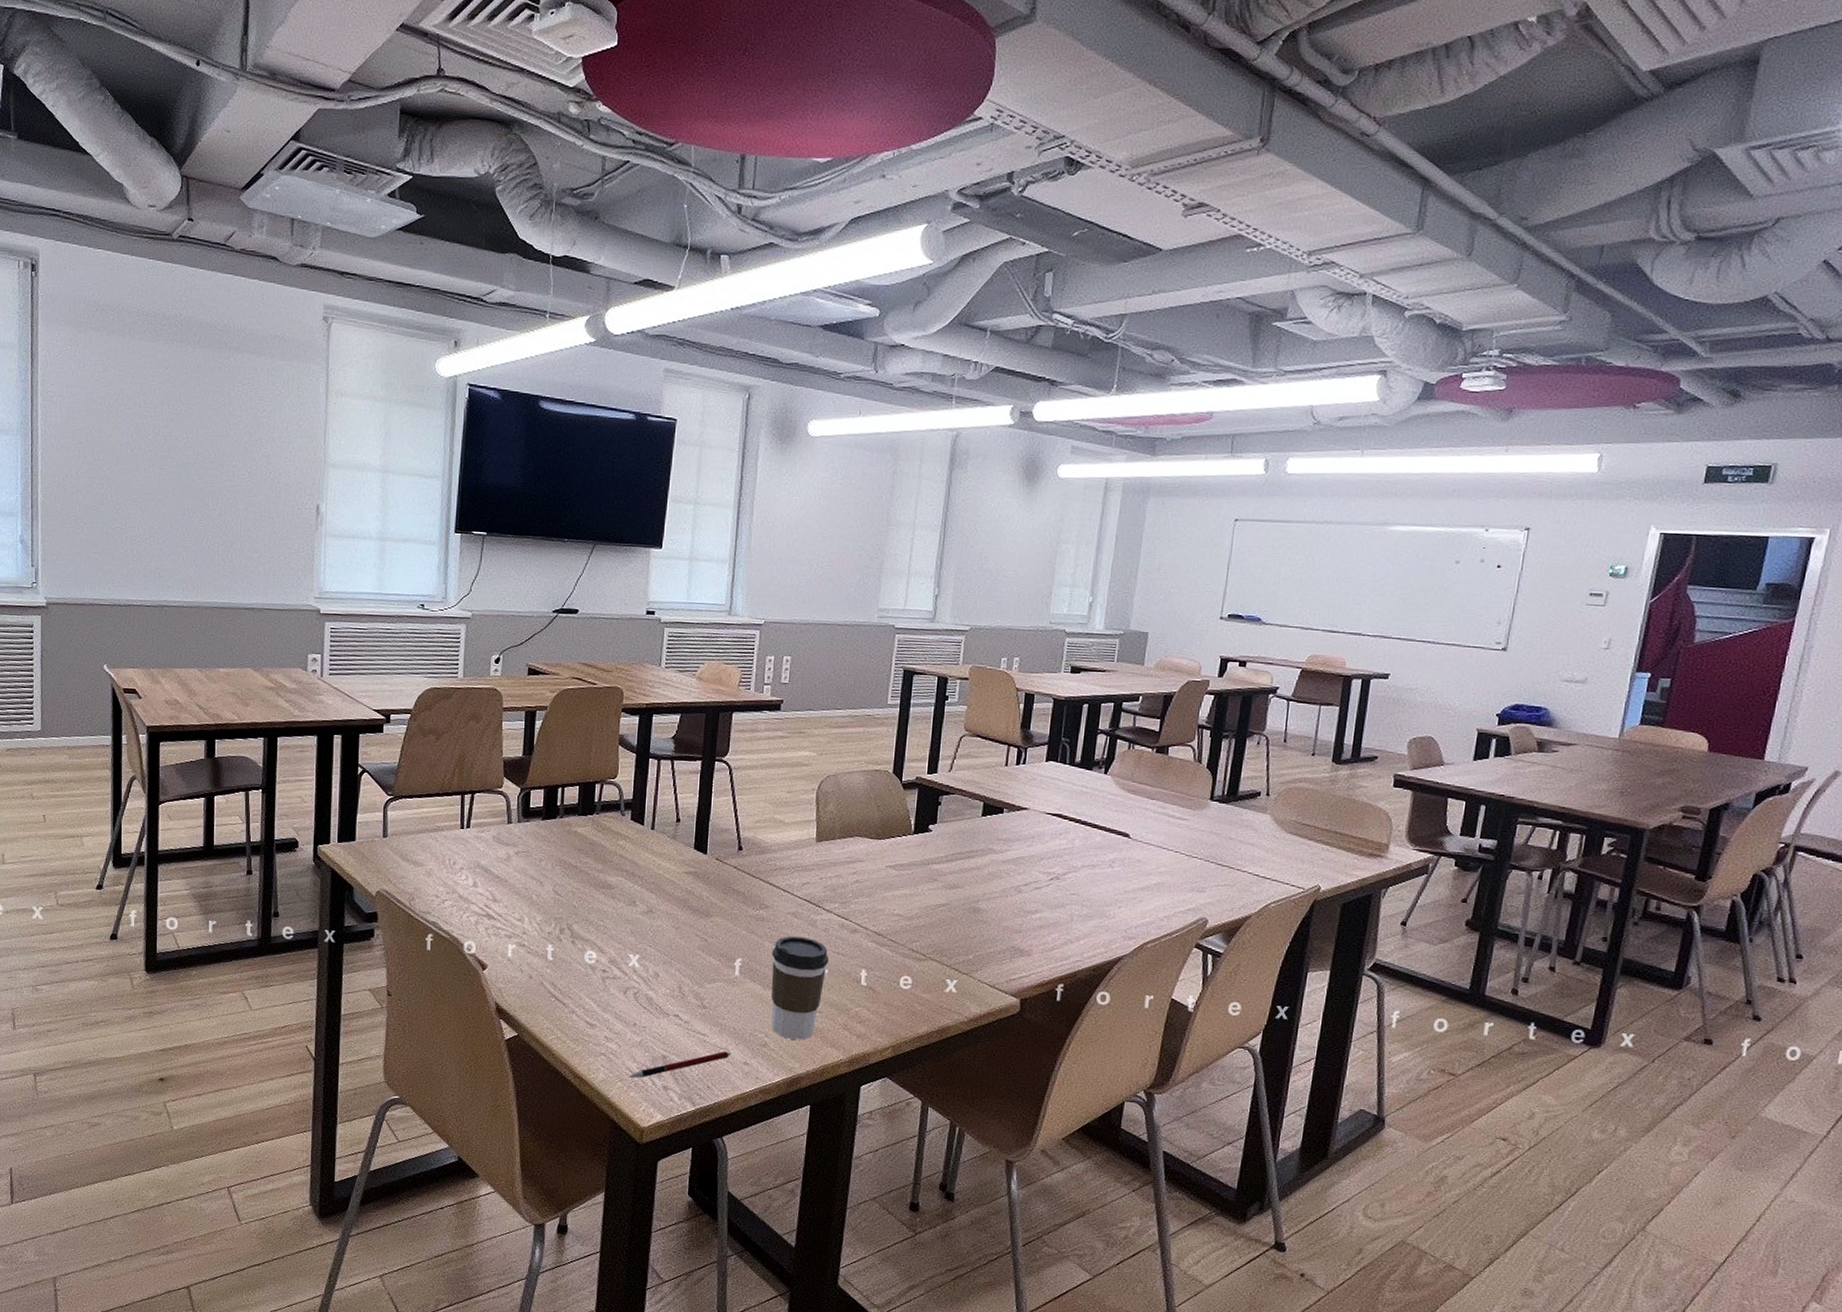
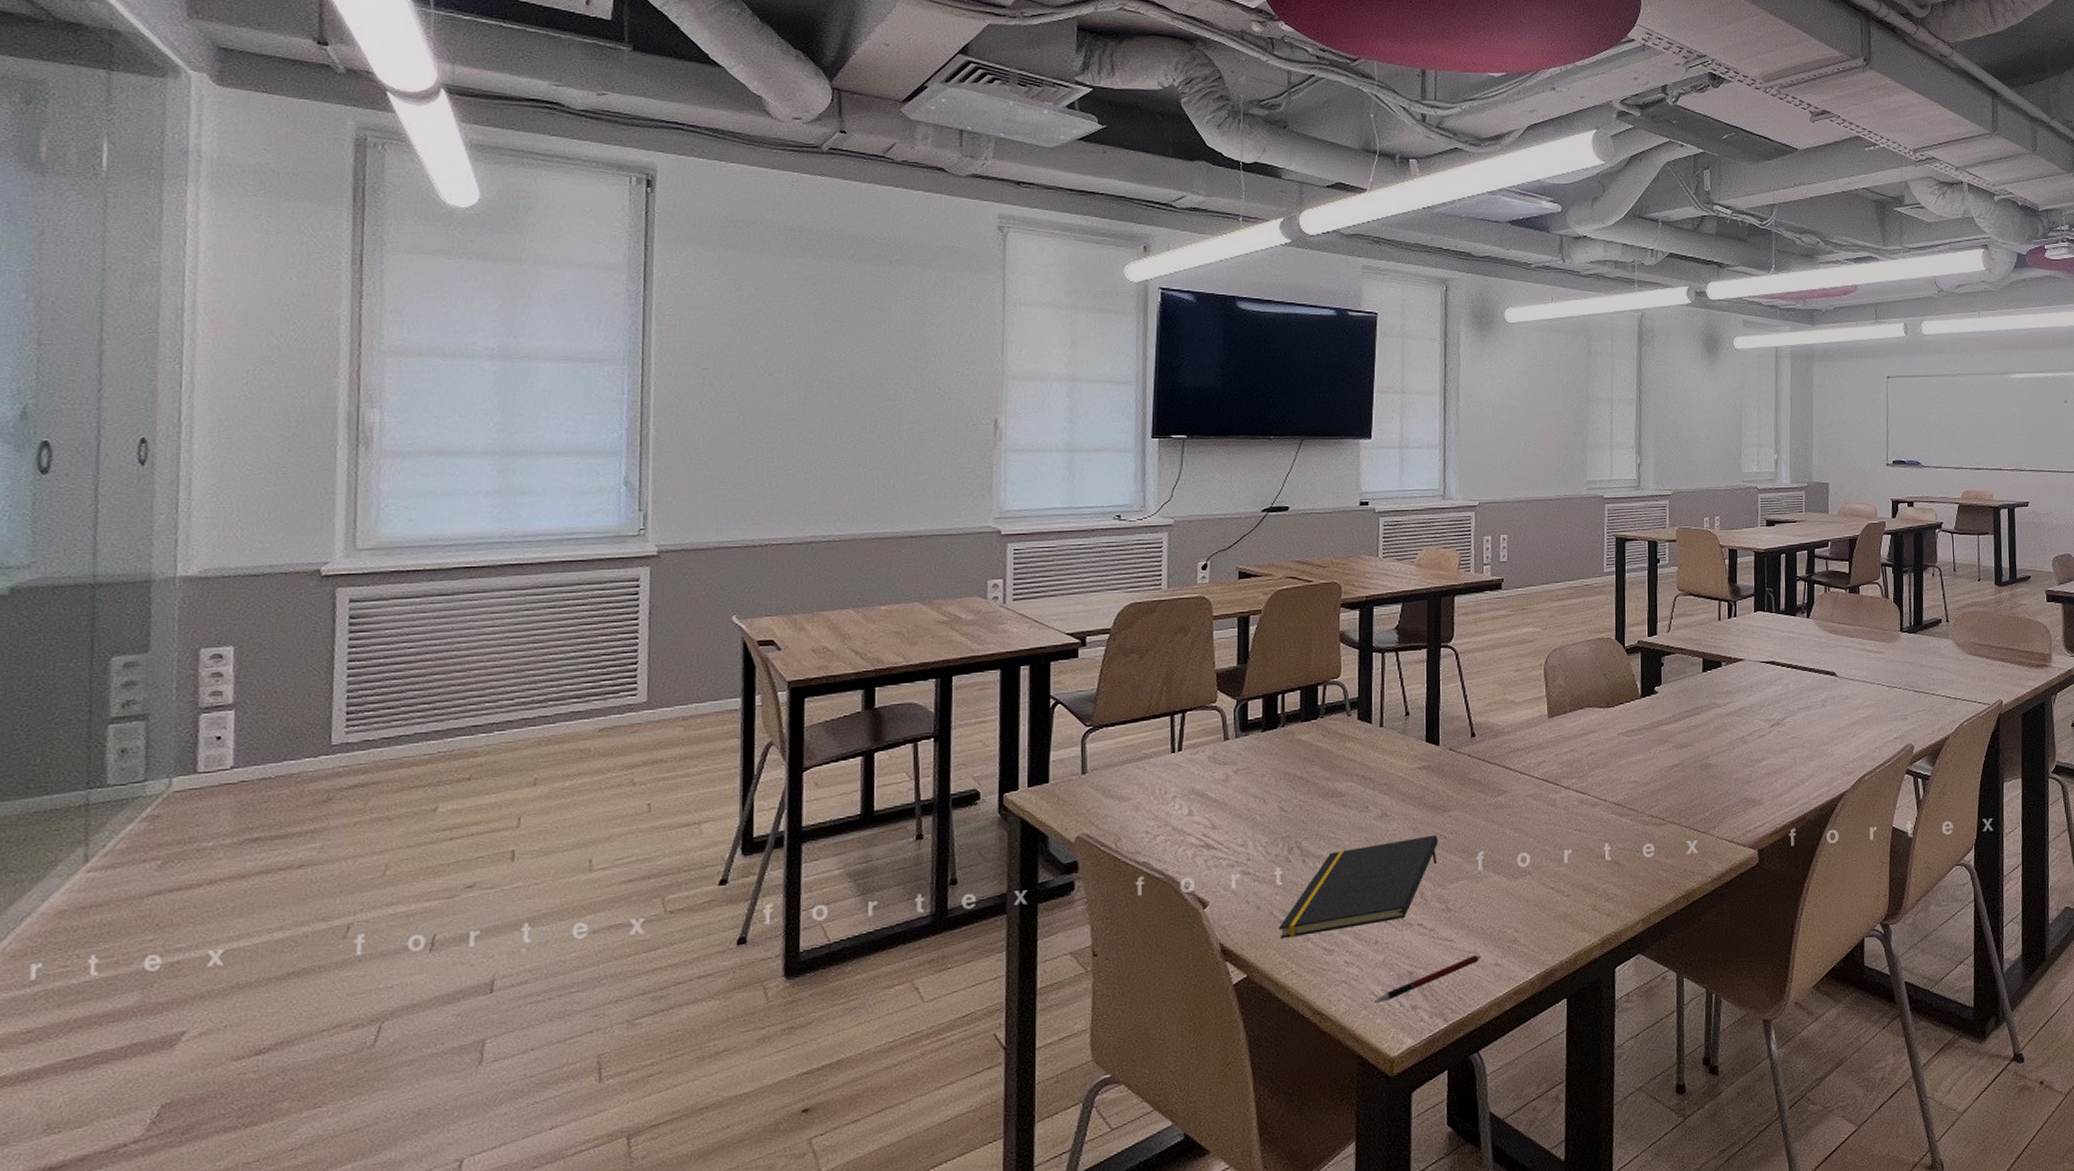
notepad: none [547,936,699,1008] -> present [1278,835,1438,939]
coffee cup: present [771,936,829,1040] -> none [1514,818,1571,930]

